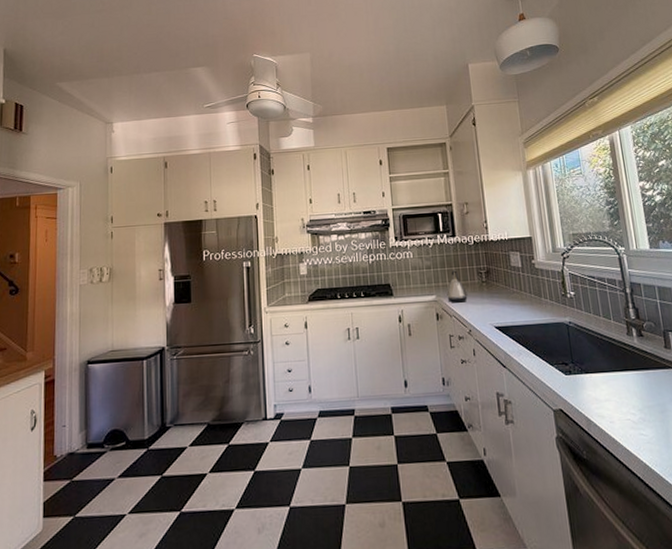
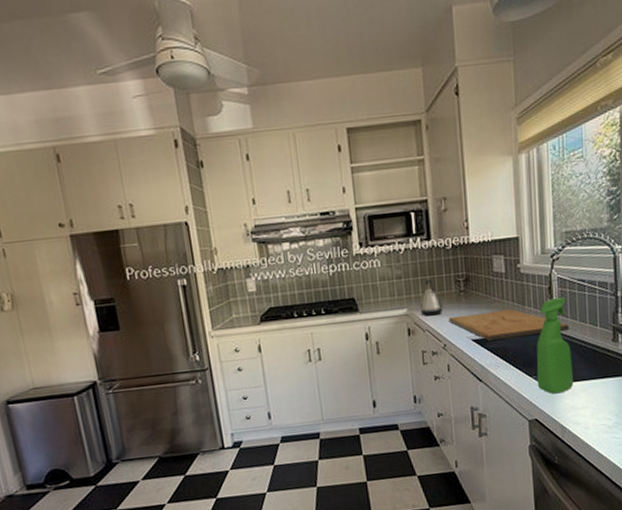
cutting board: none [472,300,585,329] -> present [448,309,569,341]
spray bottle: none [555,290,594,384] -> present [536,296,574,394]

